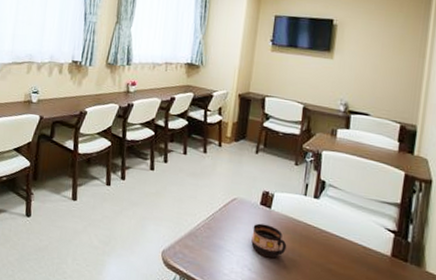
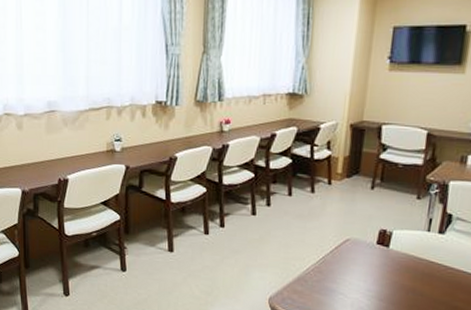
cup: present [251,223,287,258] -> none [367,263,407,299]

